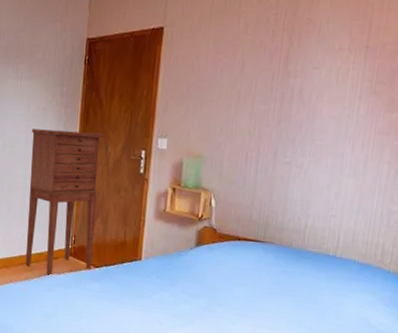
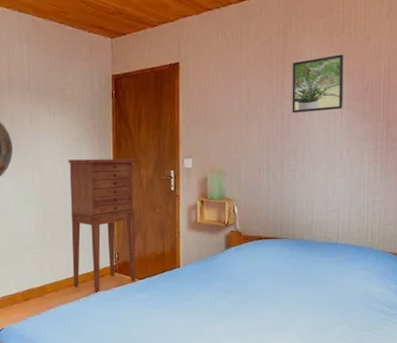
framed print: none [295,24,372,95] -> present [292,54,344,113]

